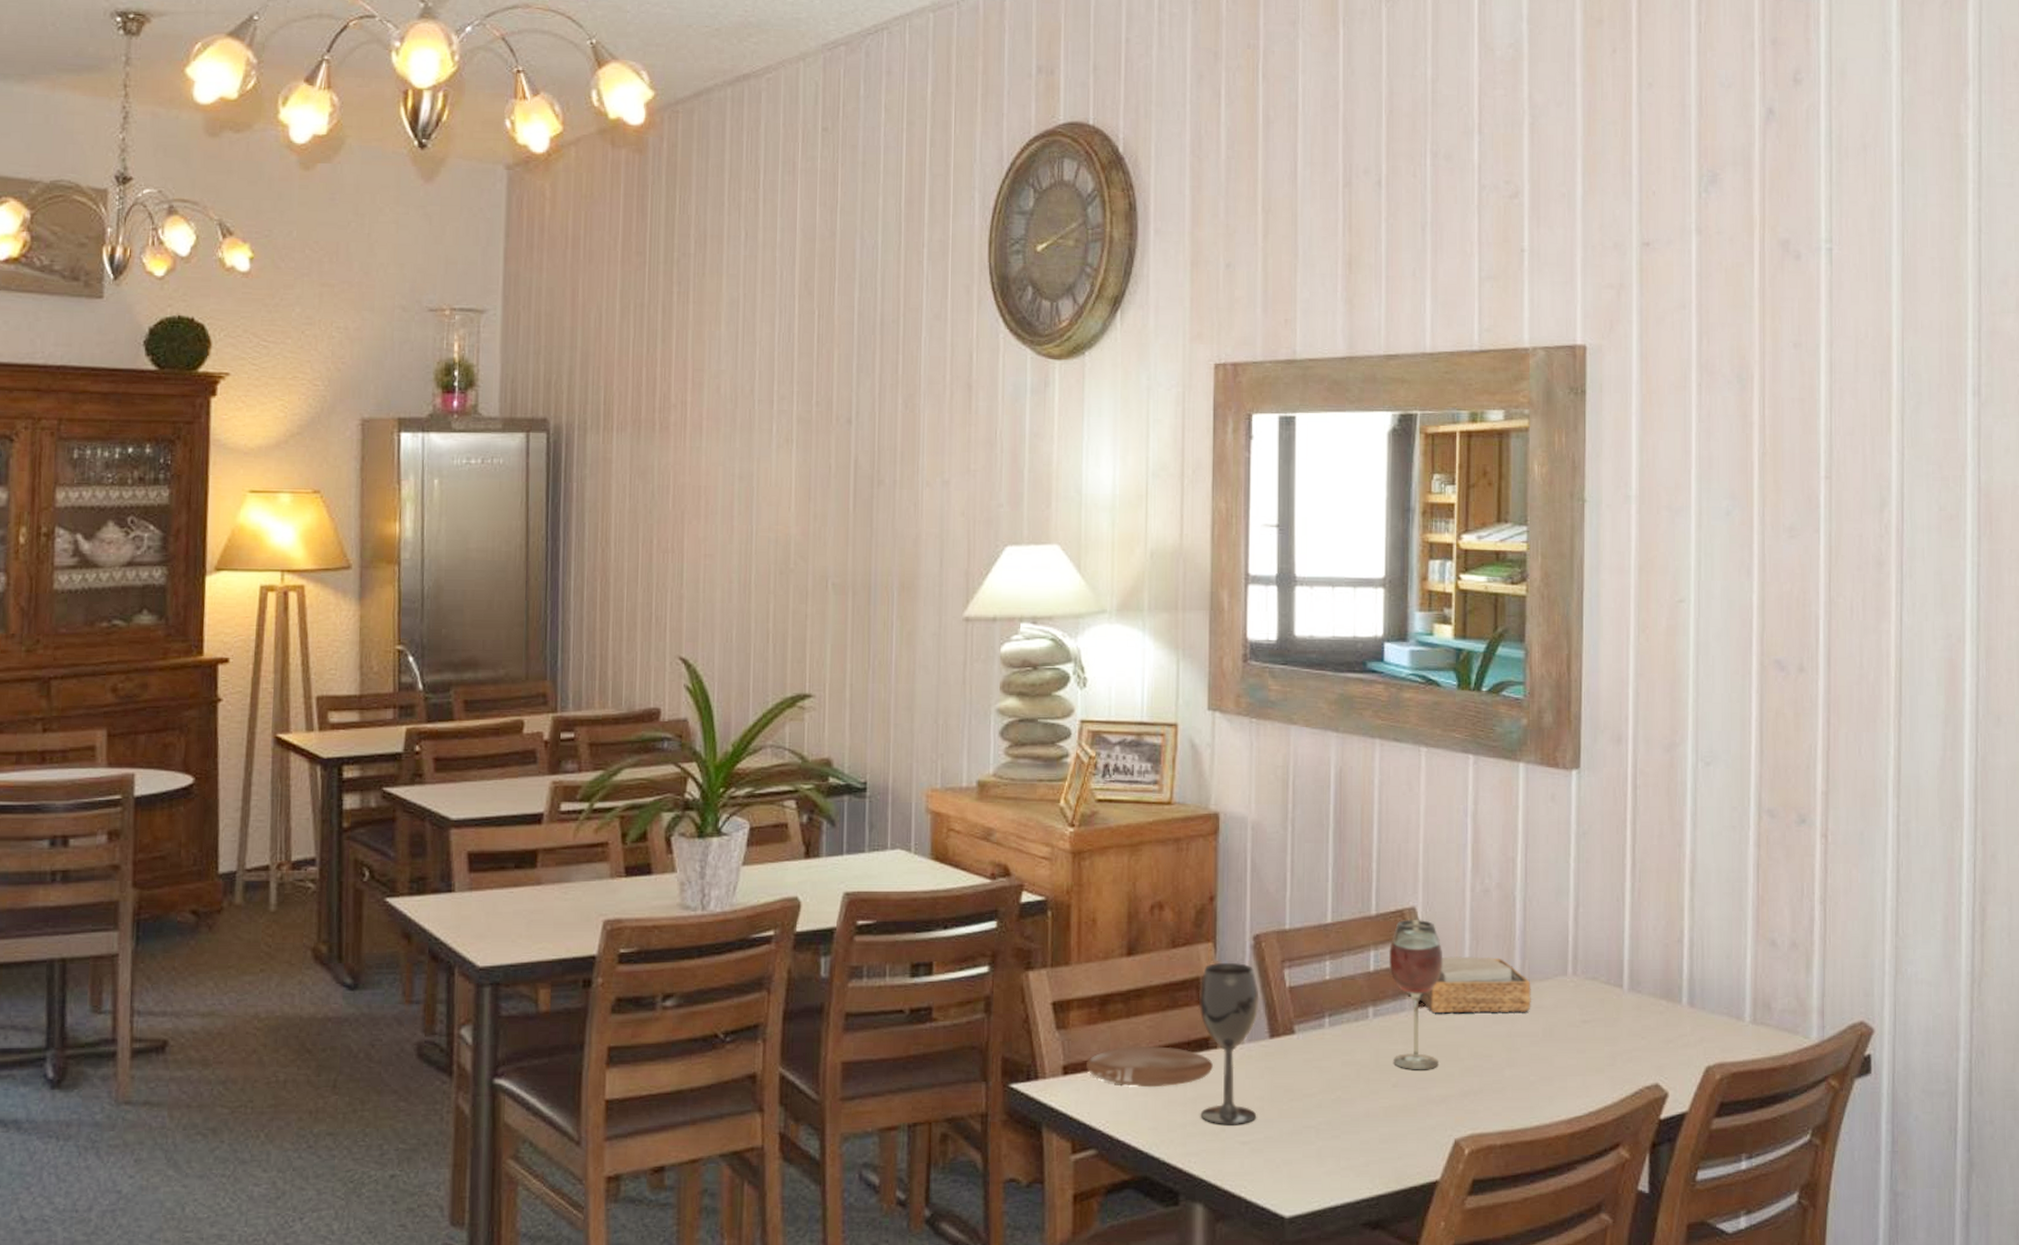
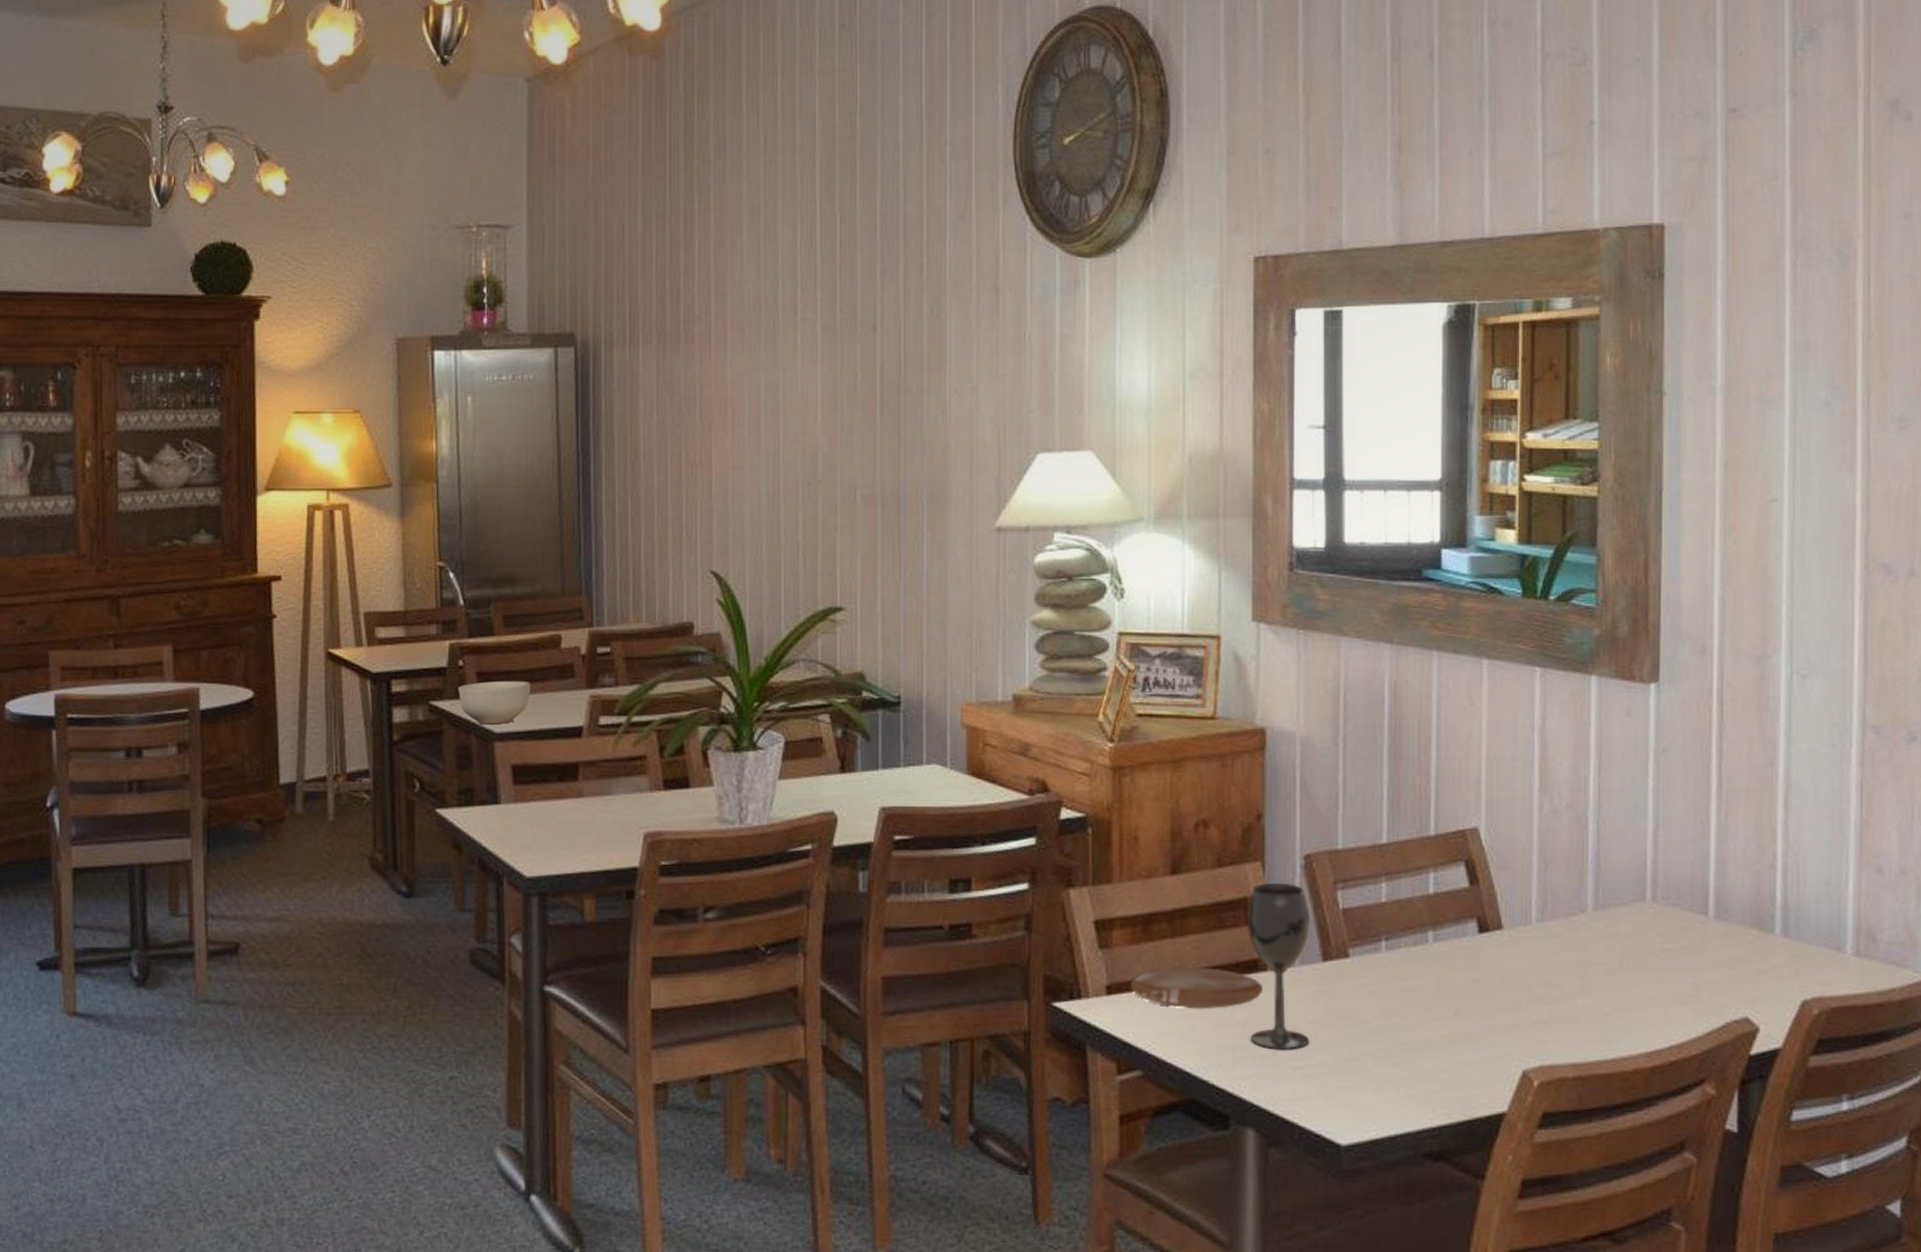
bowl: none [414,766,490,811] -> present [458,680,531,725]
wineglass: present [1389,919,1443,1070] -> none [1450,840,1509,998]
napkin holder: present [1420,956,1531,1014] -> none [1483,880,1606,939]

